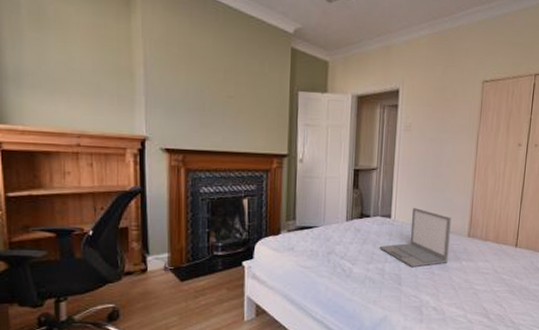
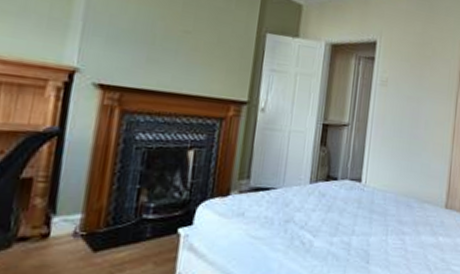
laptop: present [379,207,451,268] -> none [346,171,428,242]

